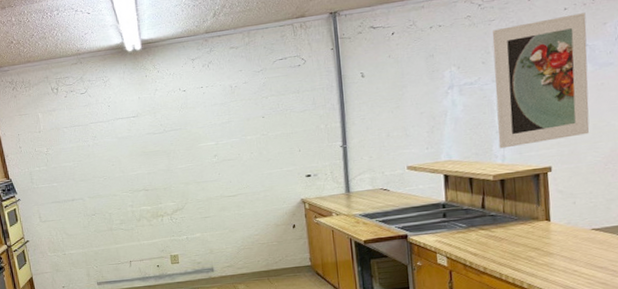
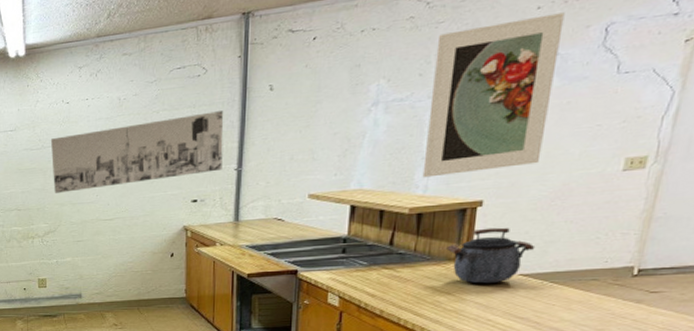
wall art: none [171,95,329,173] -> present [50,111,224,193]
kettle: none [529,189,600,239] -> present [446,227,536,284]

